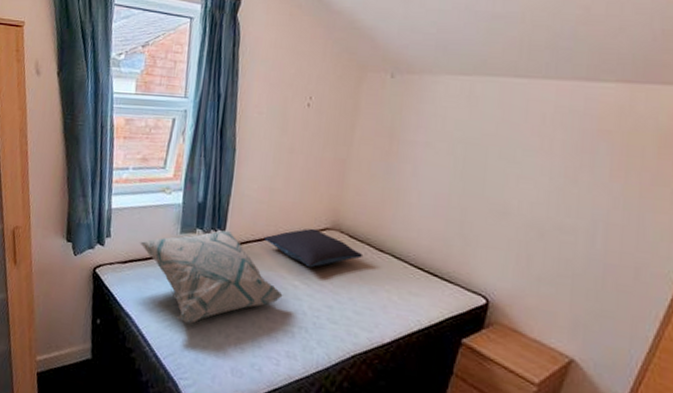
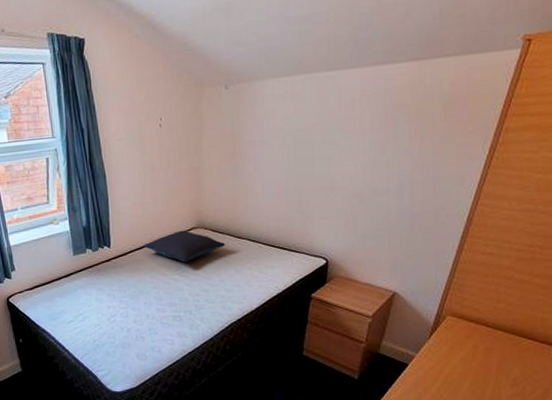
decorative pillow: present [139,230,283,324] -> none [40,245,167,327]

